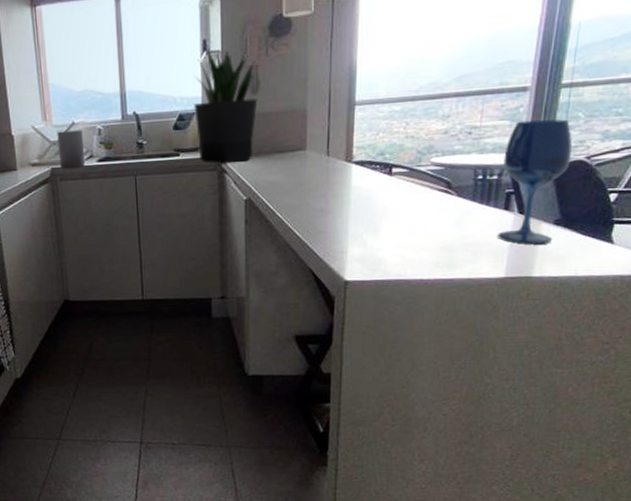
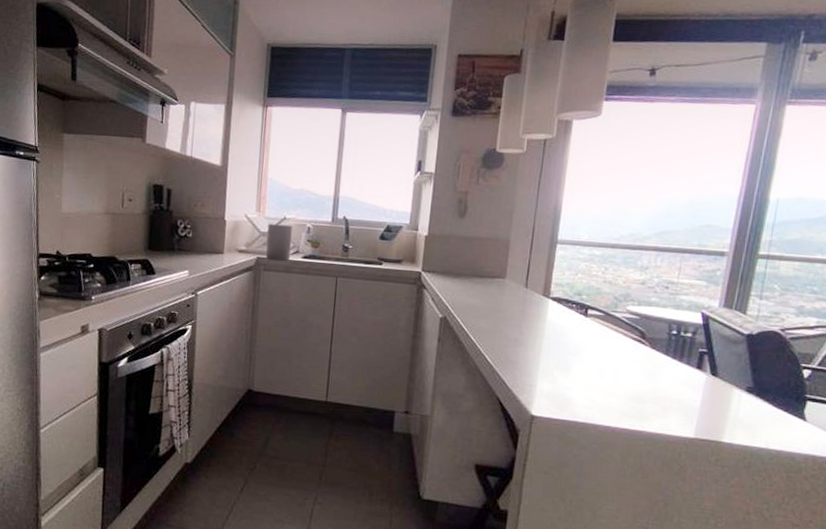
planter: present [194,44,258,164] -> none [401,165,466,280]
wineglass: present [498,118,572,244] -> none [689,283,767,409]

